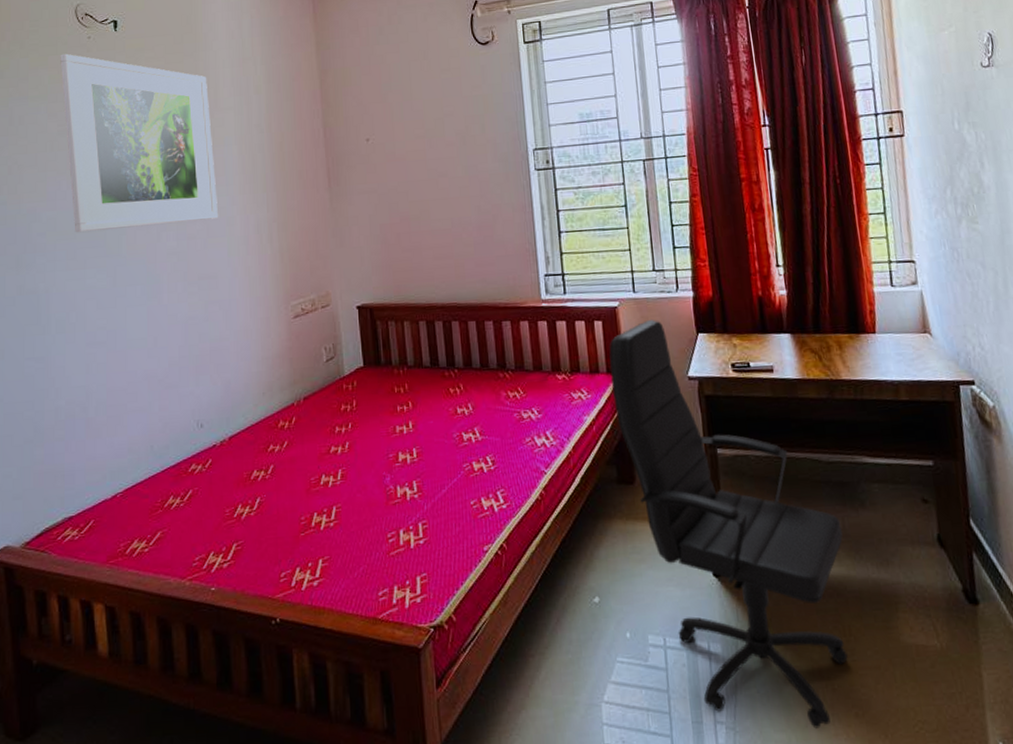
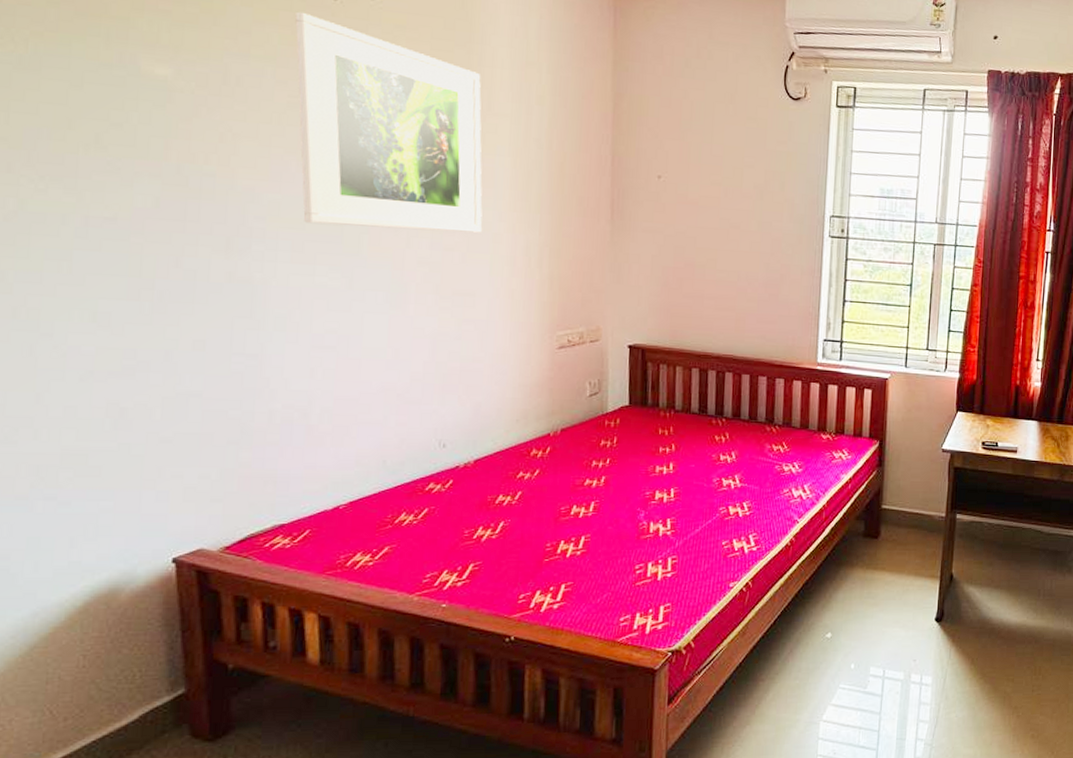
office chair: present [609,320,848,729] -> none [871,394,1049,746]

